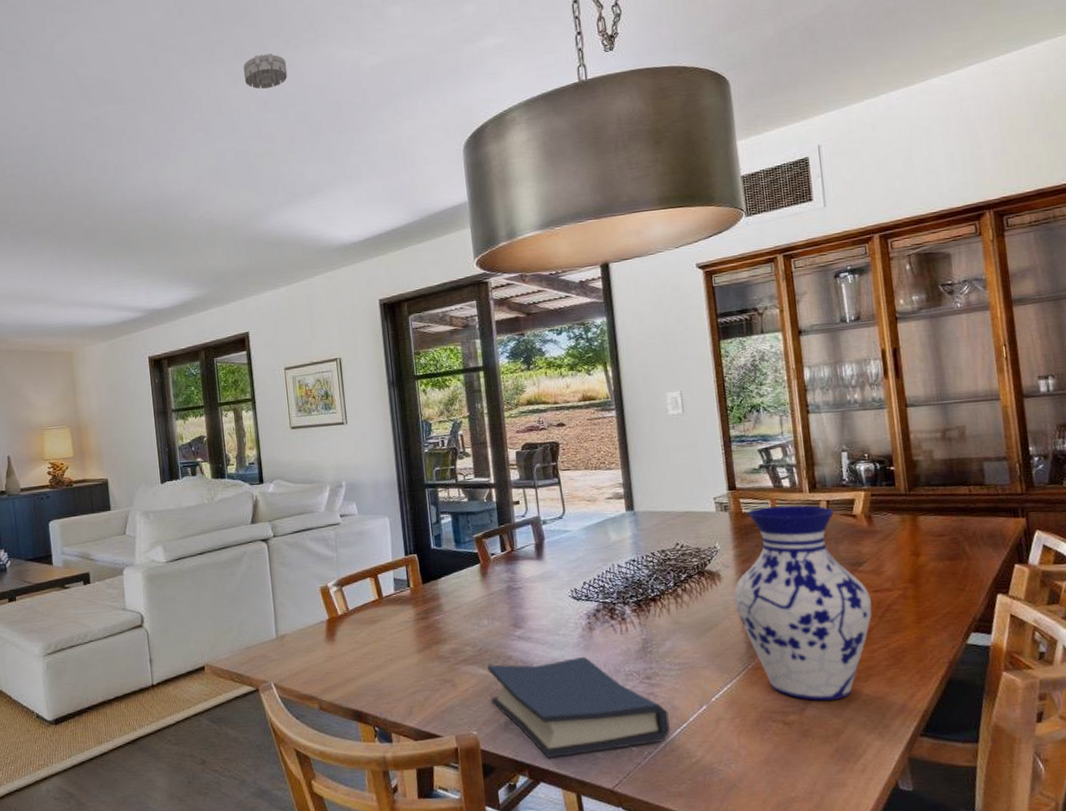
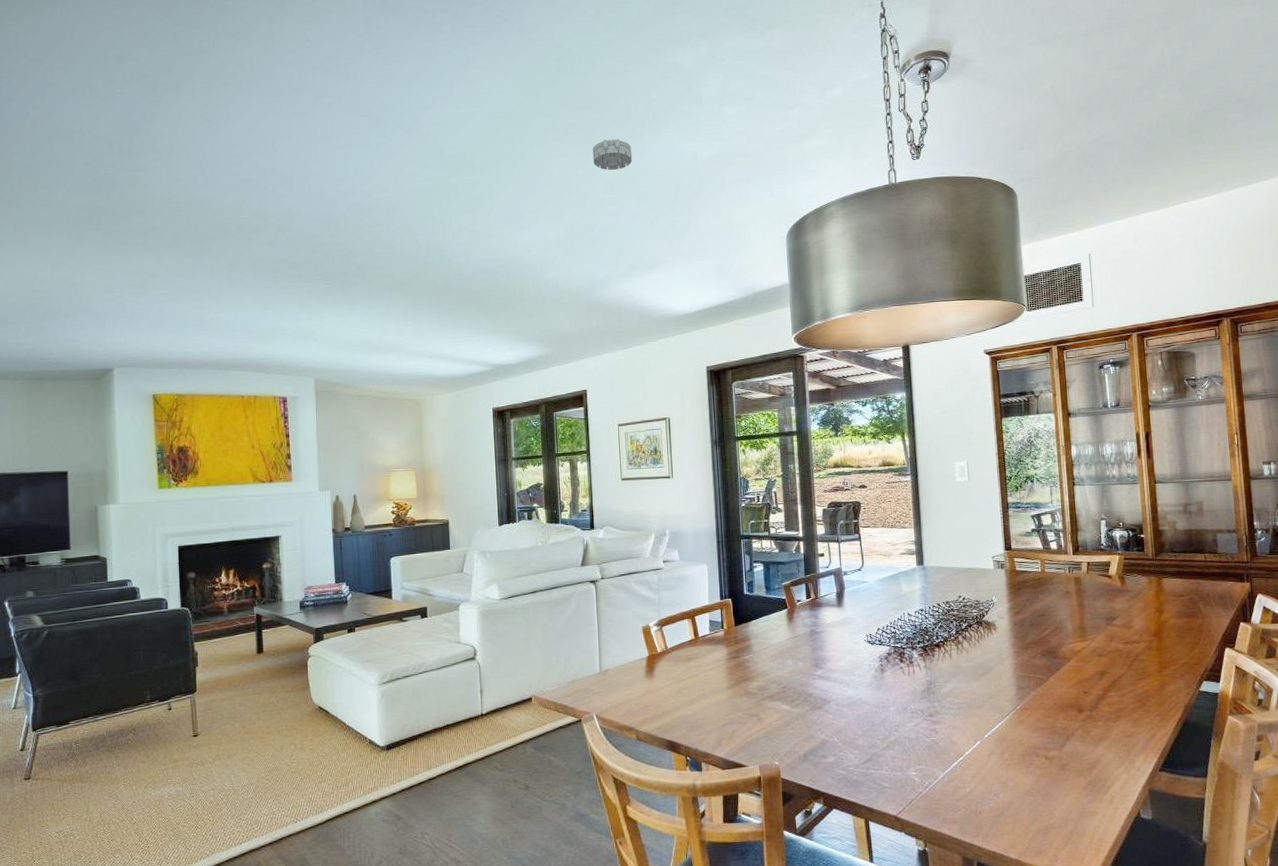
hardback book: present [487,656,670,758] -> none [790,695,948,787]
vase: present [733,505,872,701] -> none [1006,565,1122,739]

